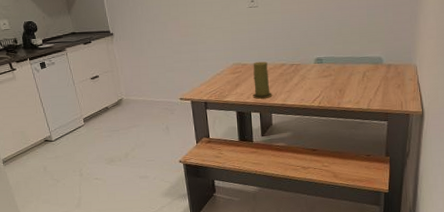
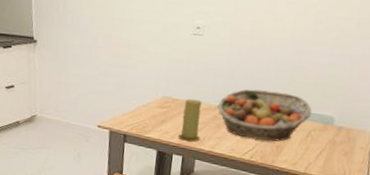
fruit basket: none [281,43,362,88] -> present [217,89,312,142]

